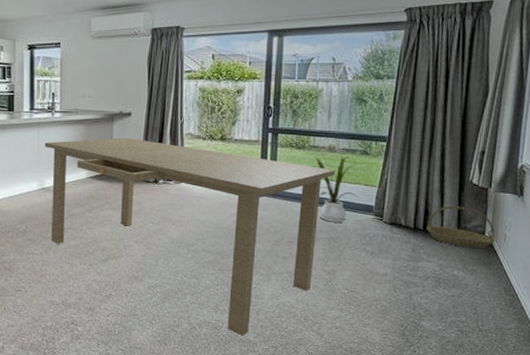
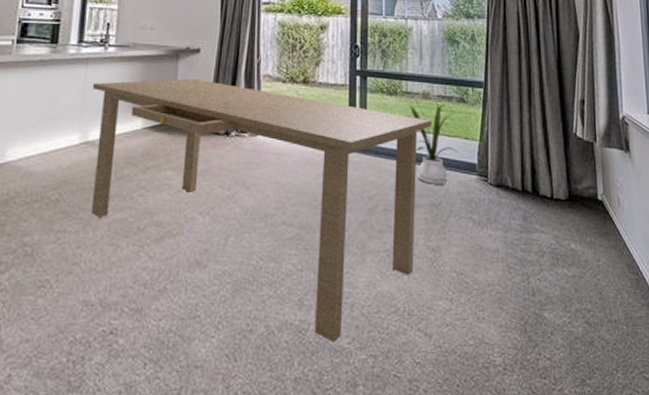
basket: present [426,205,495,248] -> none [535,163,609,214]

